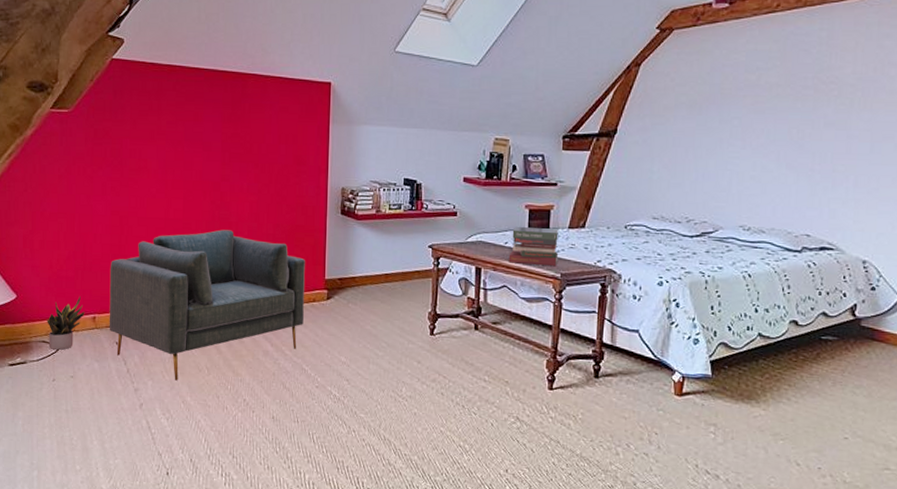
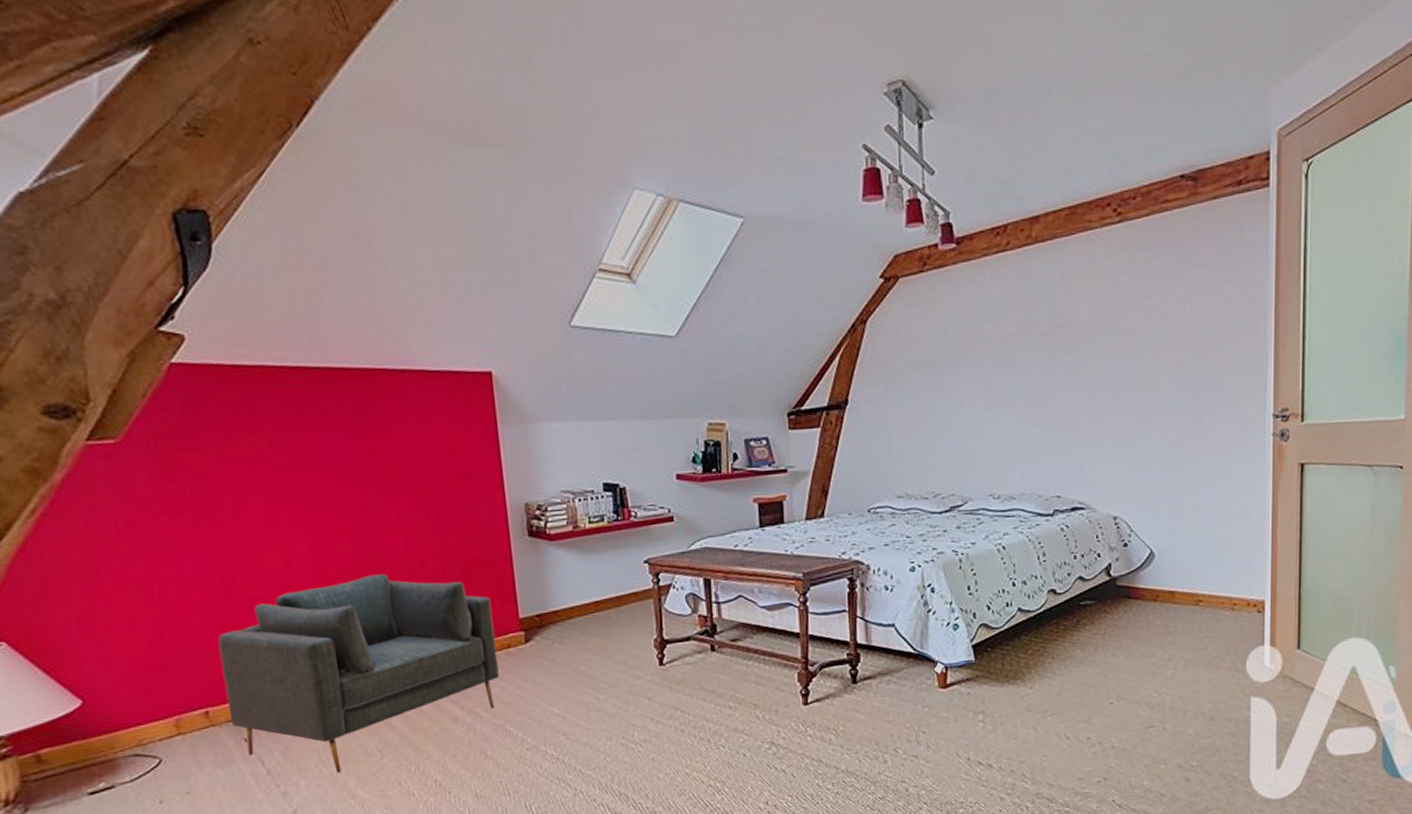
potted plant: present [47,296,85,350] -> none [135,688,192,763]
books: present [508,227,559,267] -> none [740,522,799,569]

